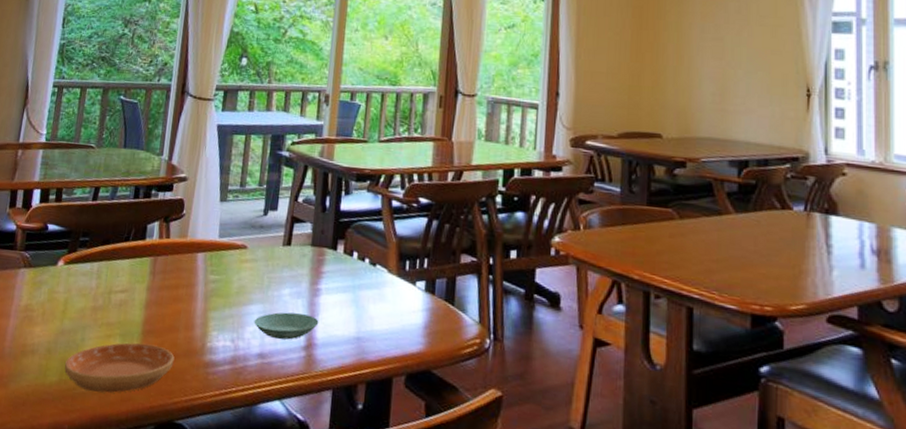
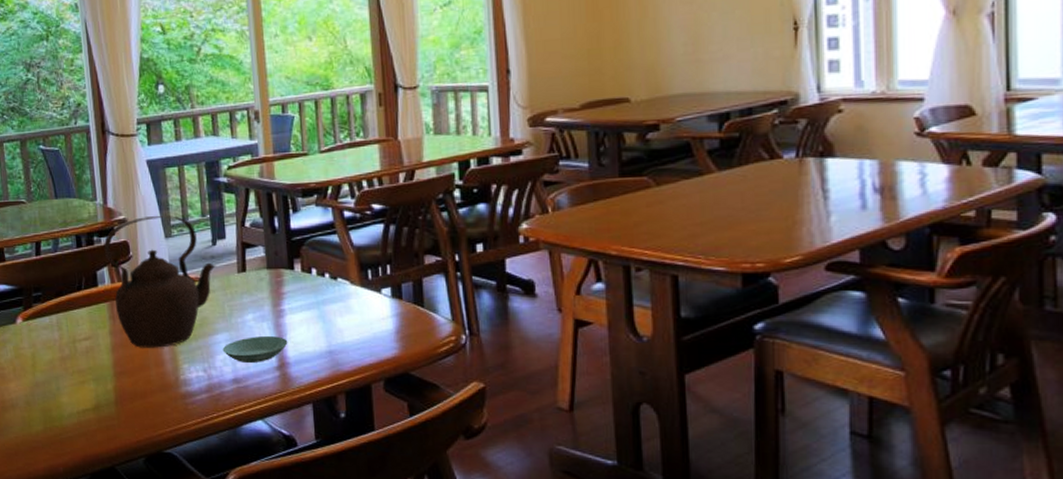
saucer: present [64,342,175,393] -> none [45,384,151,435]
teapot: none [158,178,264,311] -> present [103,215,217,348]

